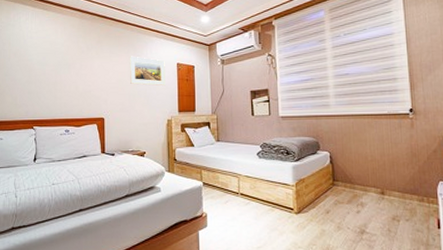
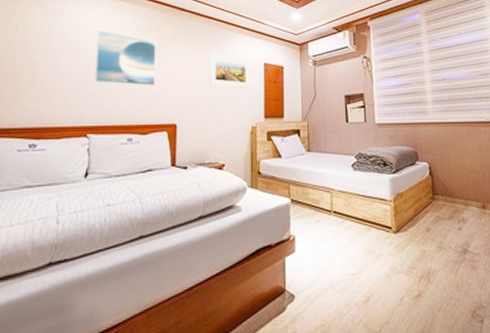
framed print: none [36,38,85,86] -> present [94,29,156,86]

